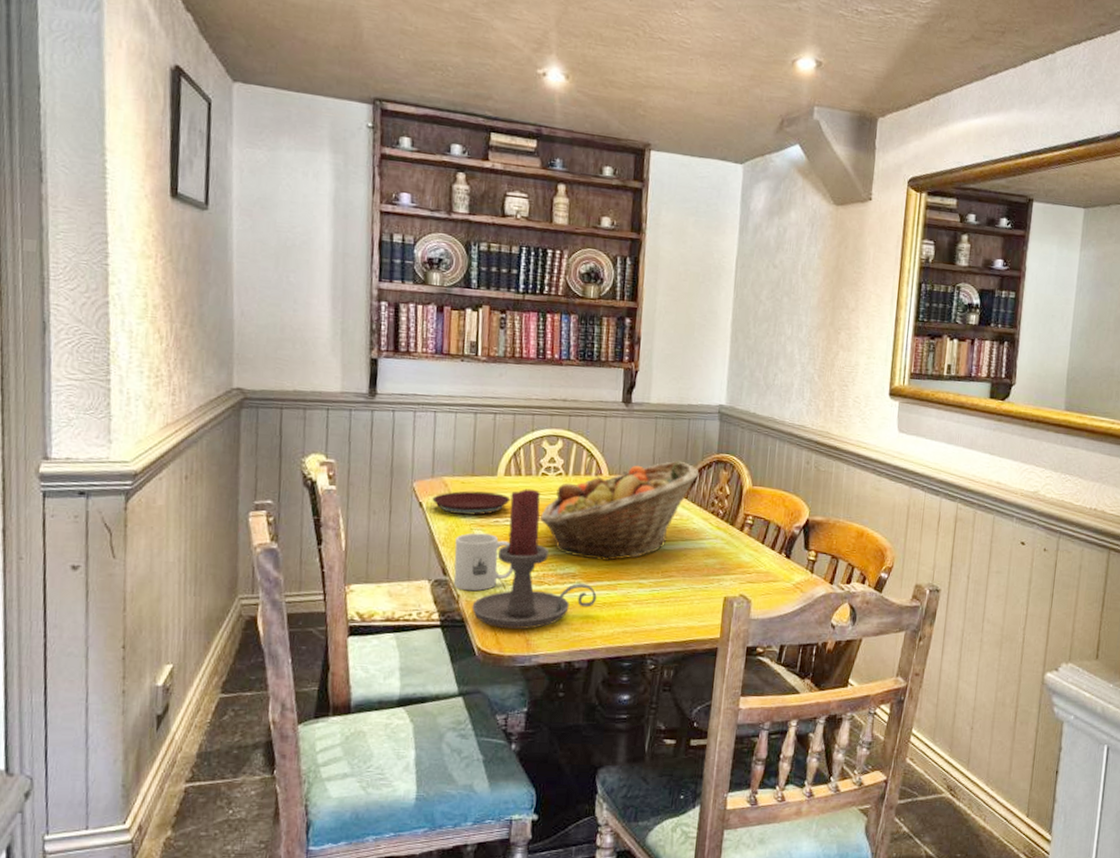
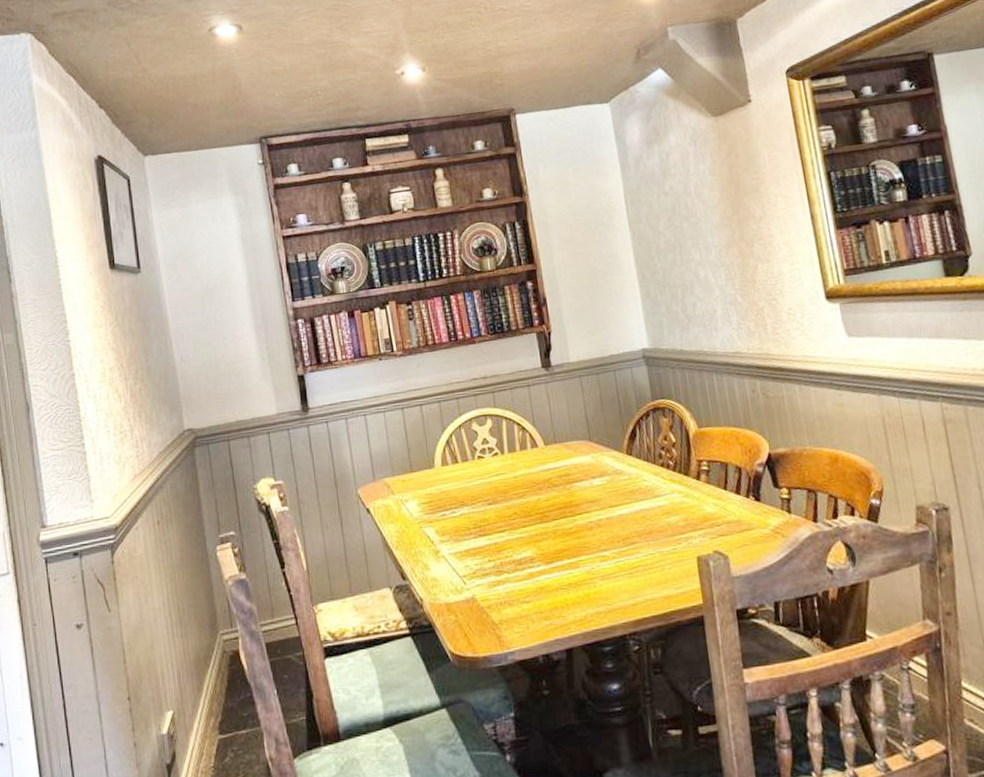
plate: present [432,490,511,516] -> none [378,485,453,515]
mug: present [453,533,514,592] -> none [407,529,470,593]
candle holder: present [471,489,597,630] -> none [436,475,561,628]
fruit basket: present [540,460,699,561] -> none [485,416,638,538]

